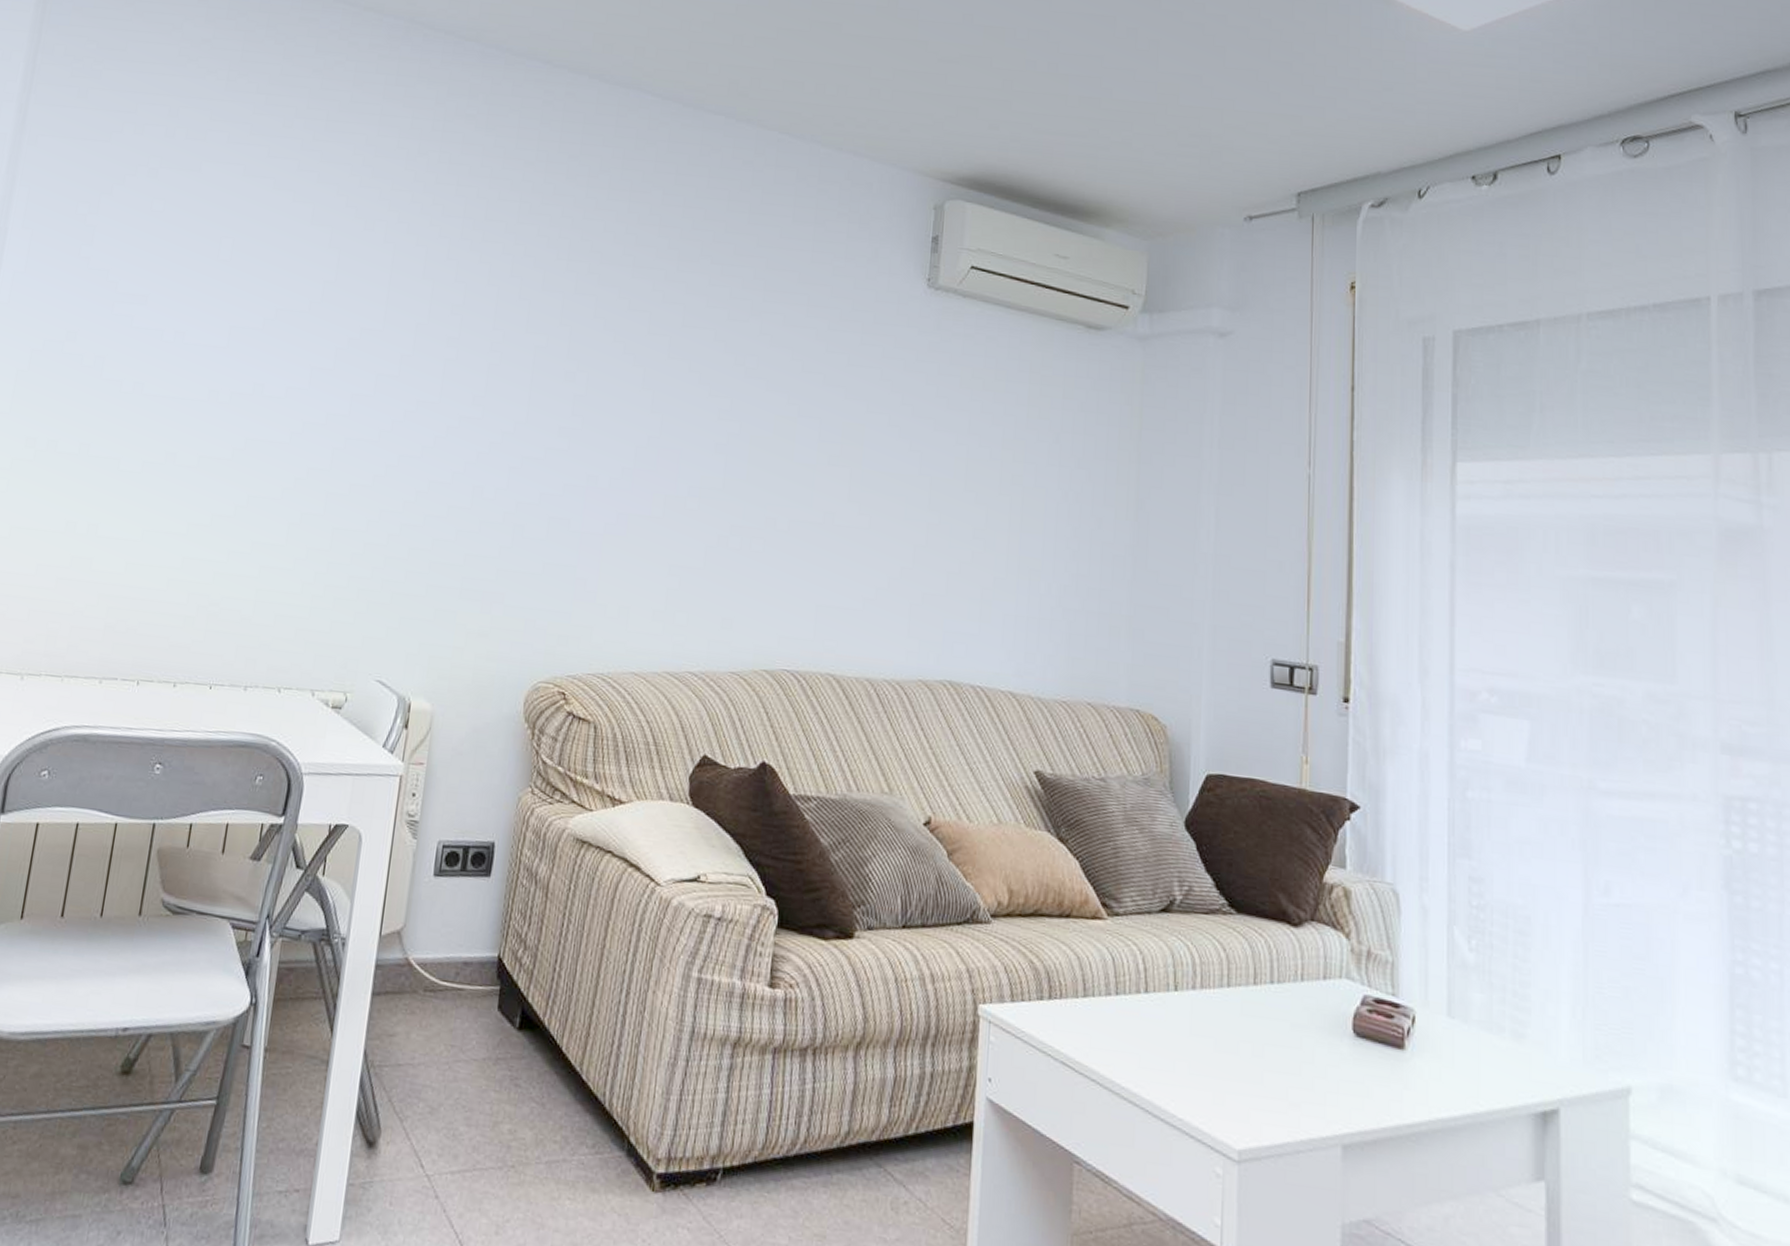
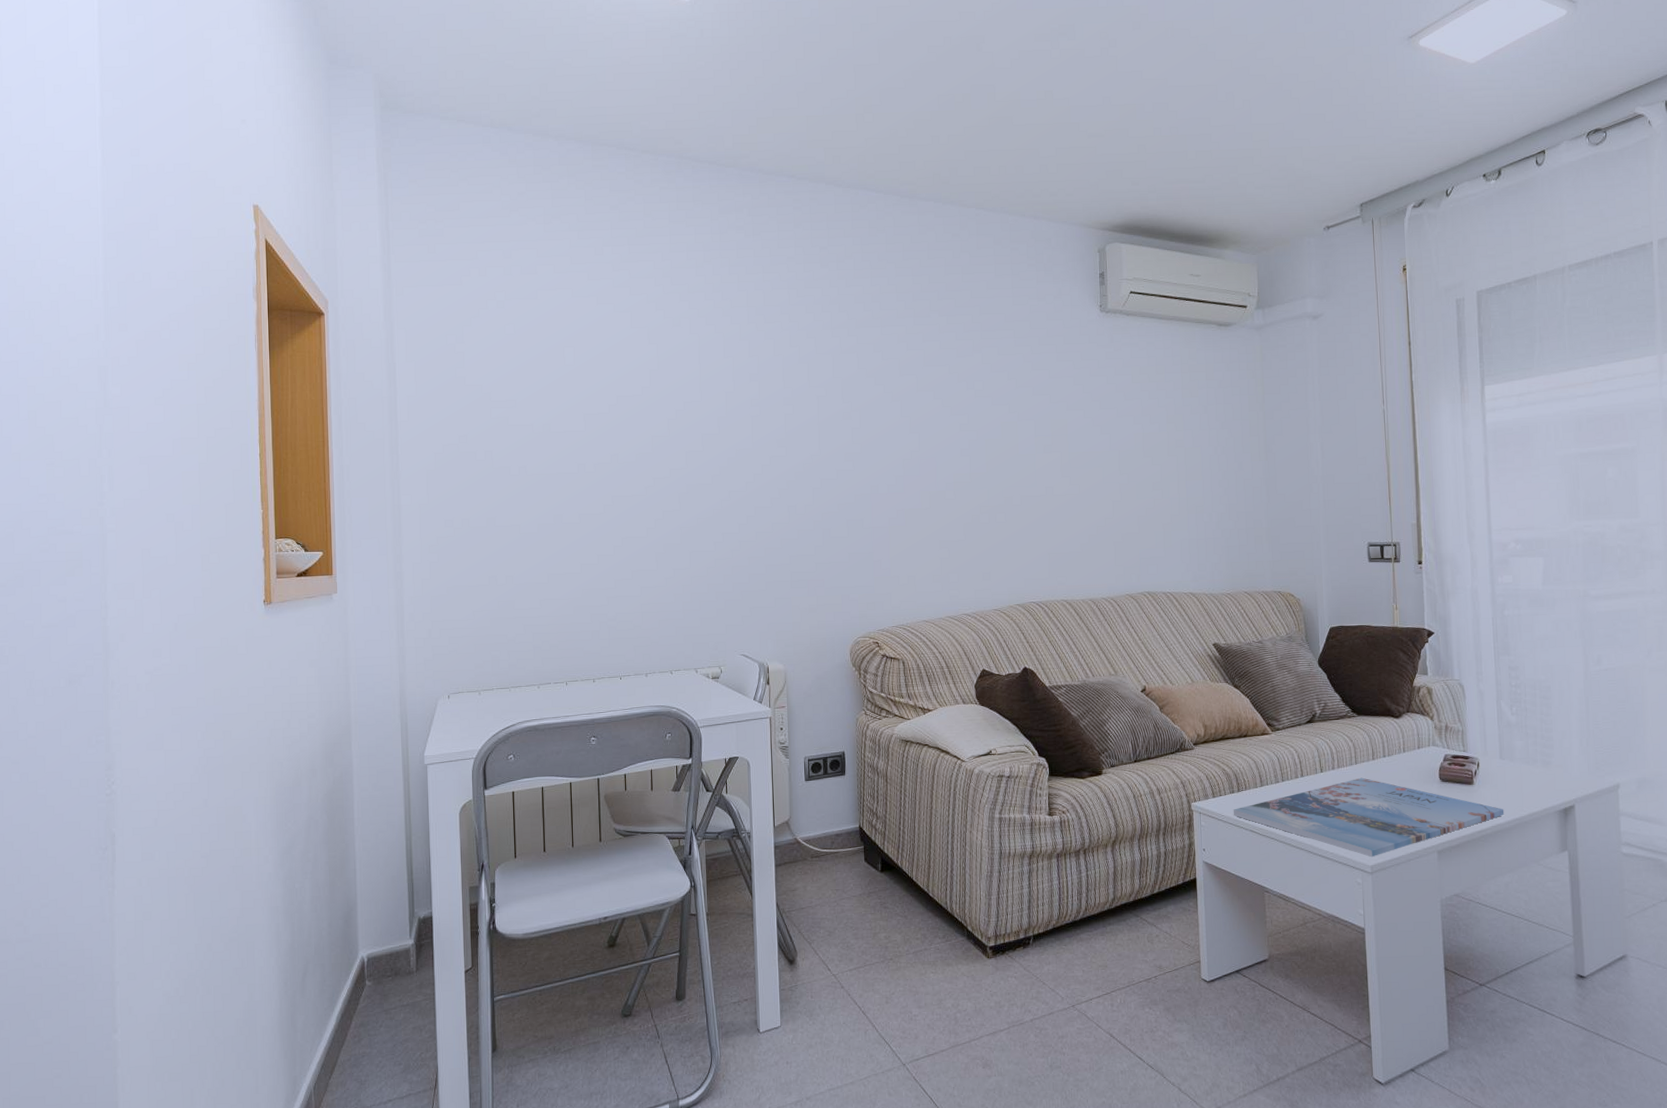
magazine: none [1038,1008,1449,1138] -> present [1233,777,1505,858]

